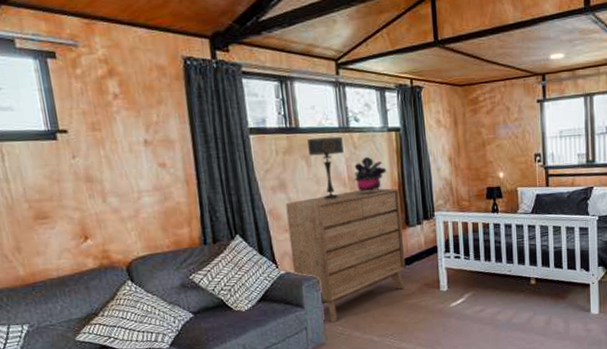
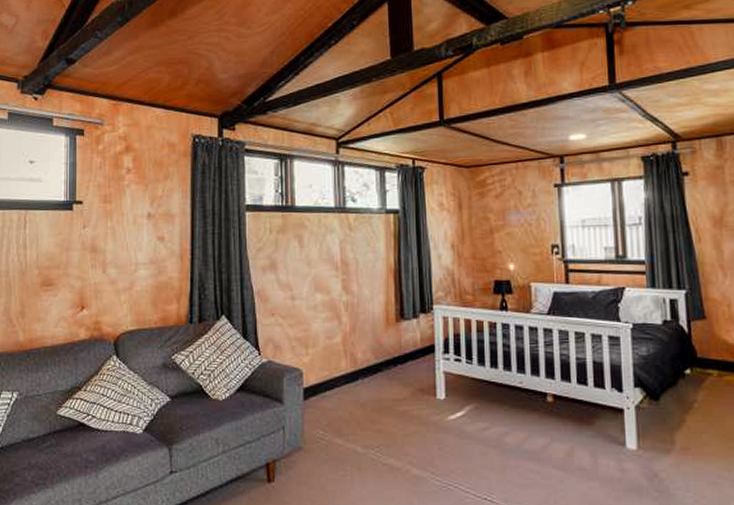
dresser: present [286,188,406,322] -> none [274,275,398,424]
table lamp: present [307,136,344,200] -> none [302,217,338,284]
potted plant: present [354,157,387,194] -> none [347,240,383,279]

